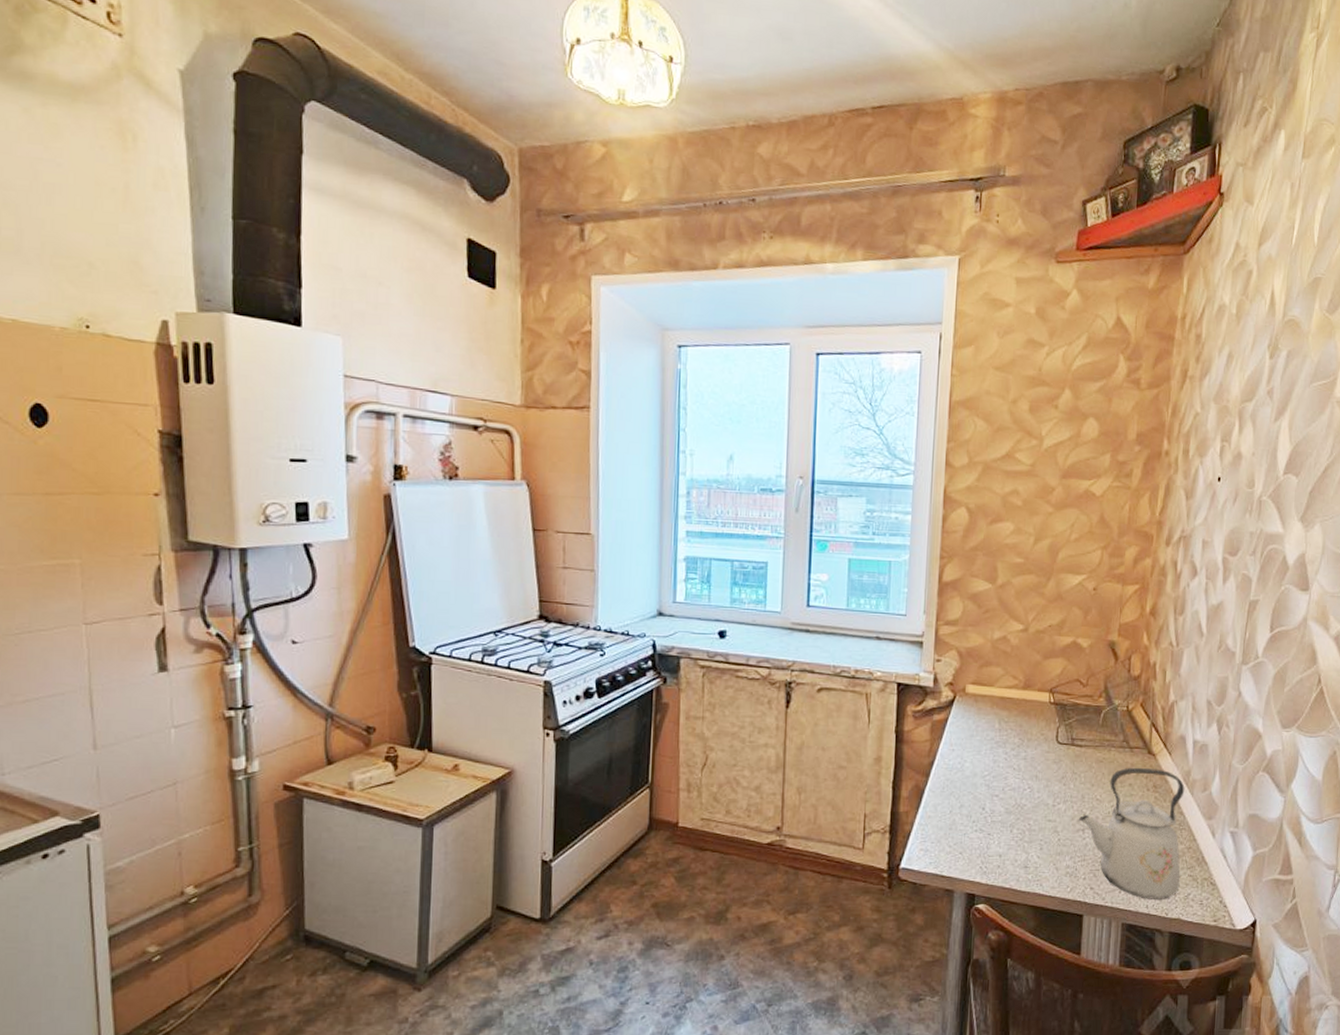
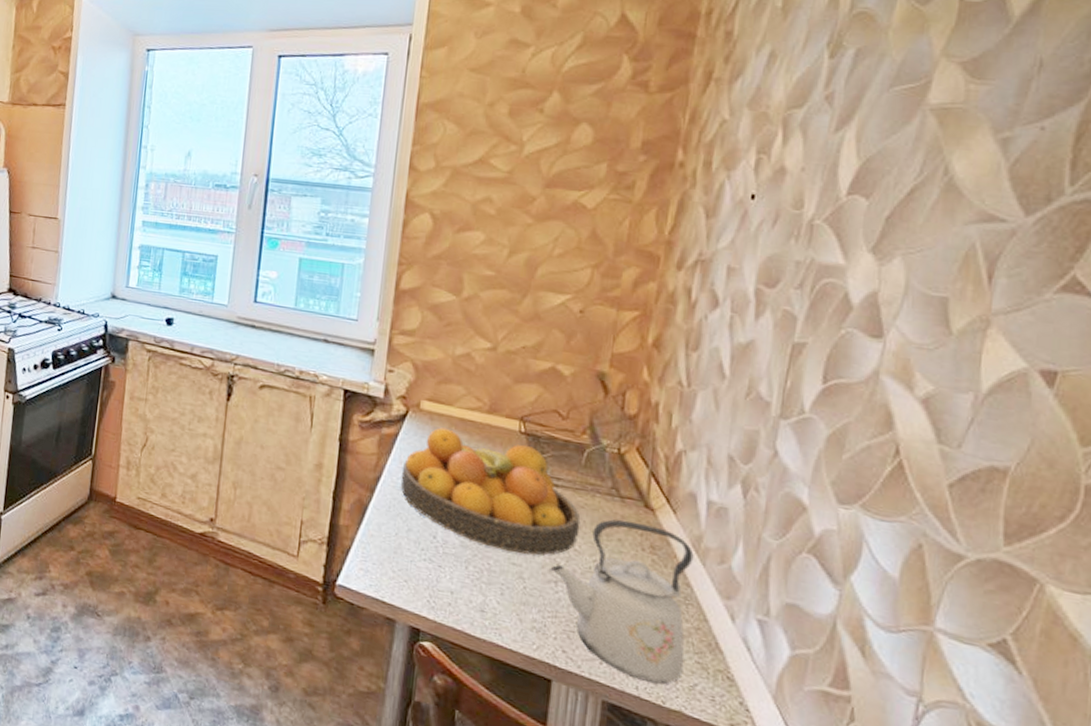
fruit bowl: none [952,707,1100,811] -> present [400,427,581,555]

